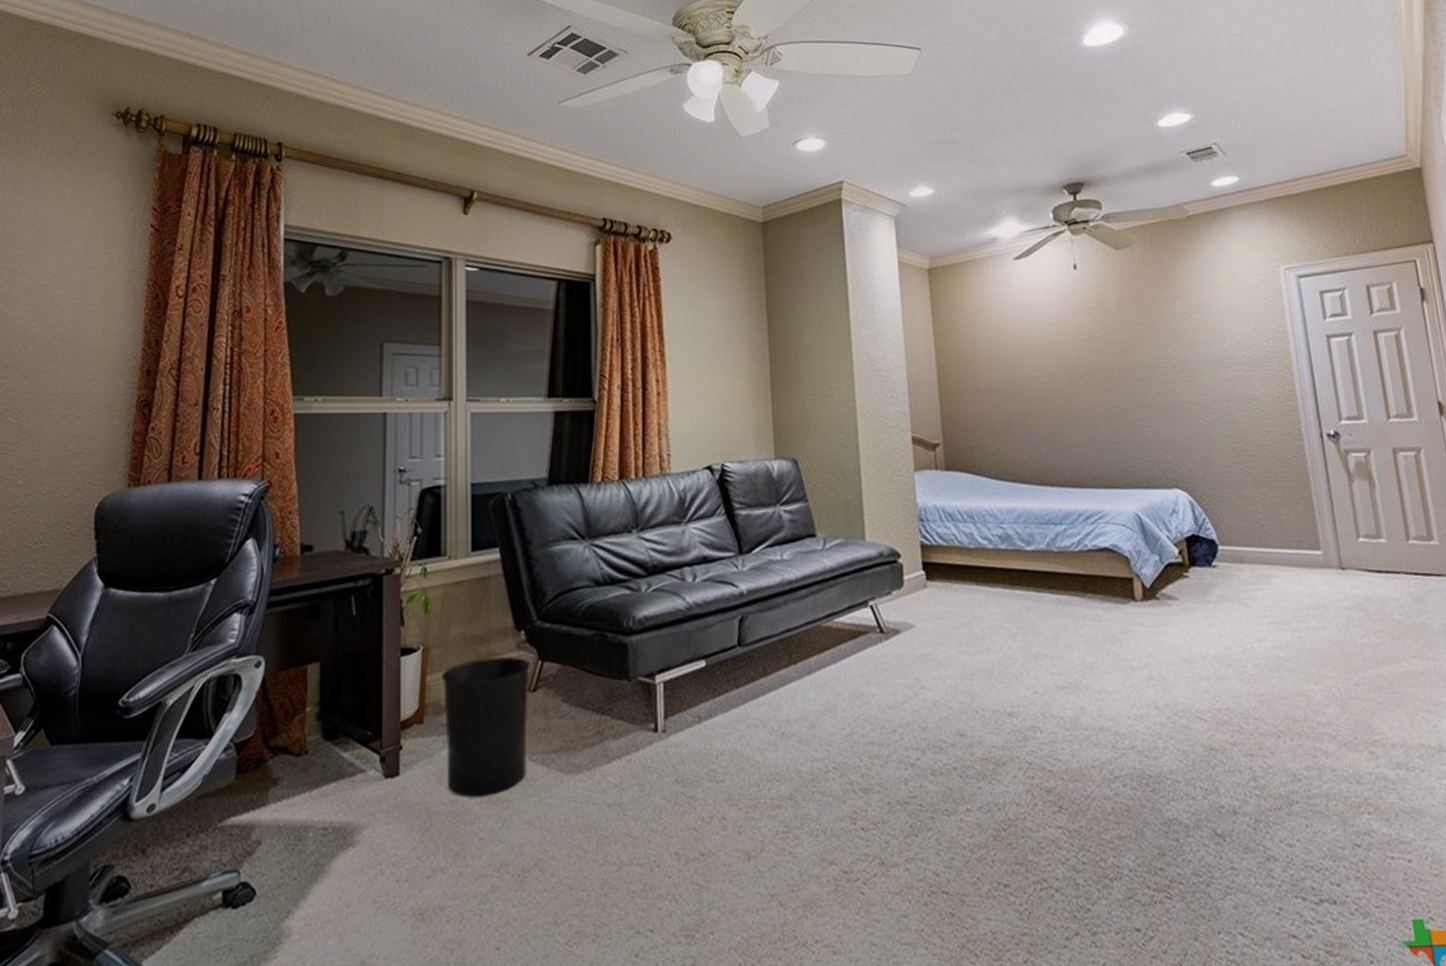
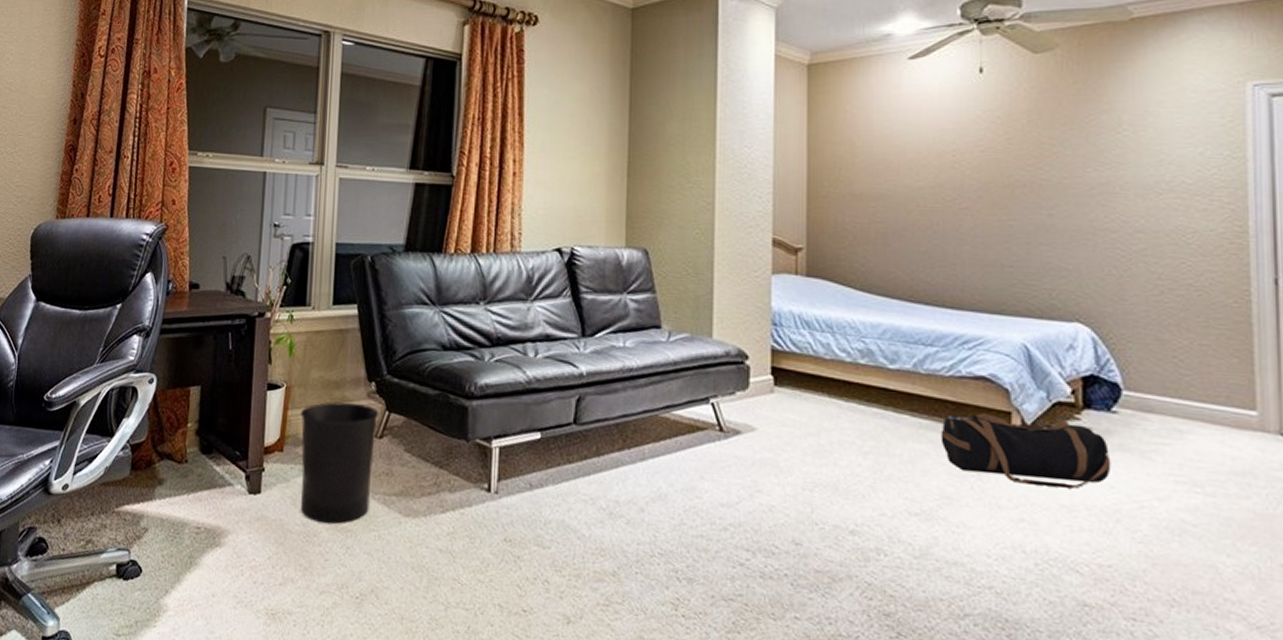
duffel bag: none [1076,578,1218,644] -> present [941,413,1111,488]

